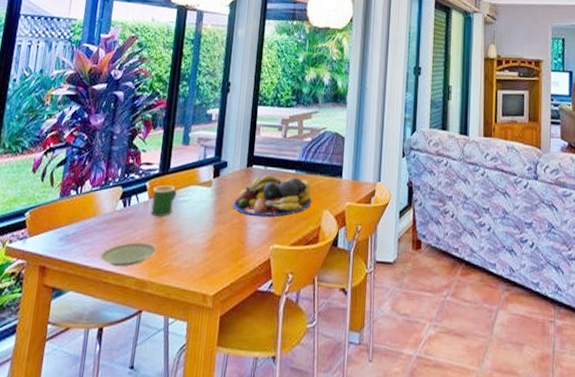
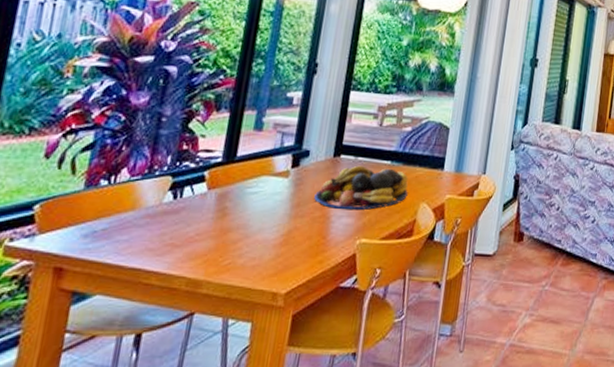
plate: present [100,242,157,267] -> none [140,238,216,266]
mug: present [151,185,177,216] -> none [209,175,244,210]

